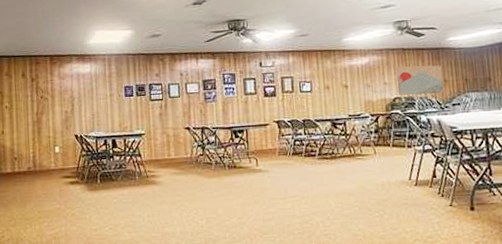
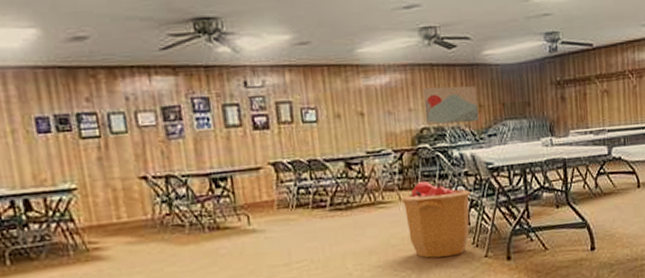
trash can: none [376,138,437,203] -> present [401,179,471,259]

